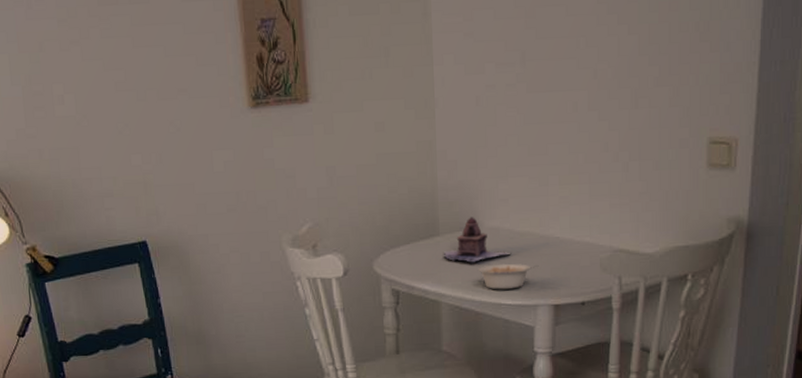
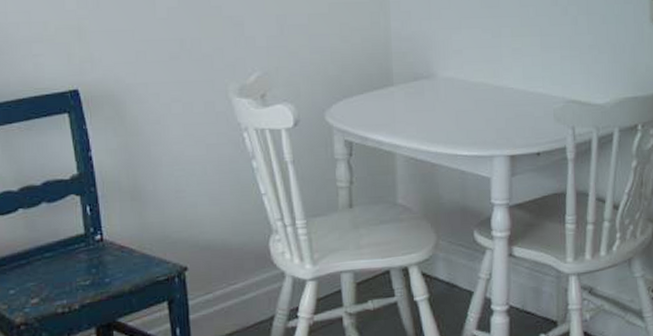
teapot: present [443,217,511,263] -> none [397,67,466,113]
legume: present [478,263,539,290] -> none [433,113,494,141]

